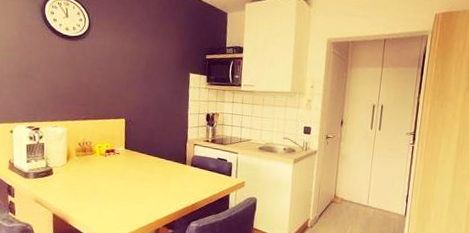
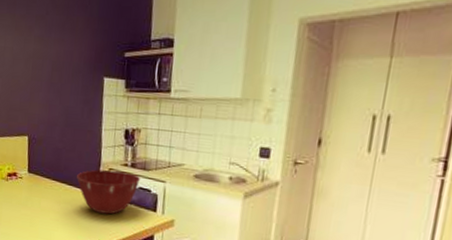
mixing bowl: none [167,145,219,180] -> present [77,169,140,215]

